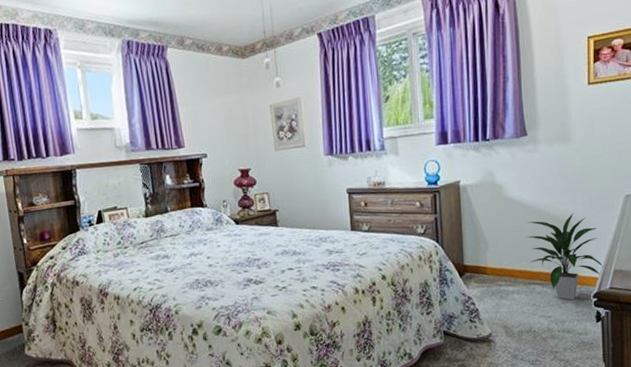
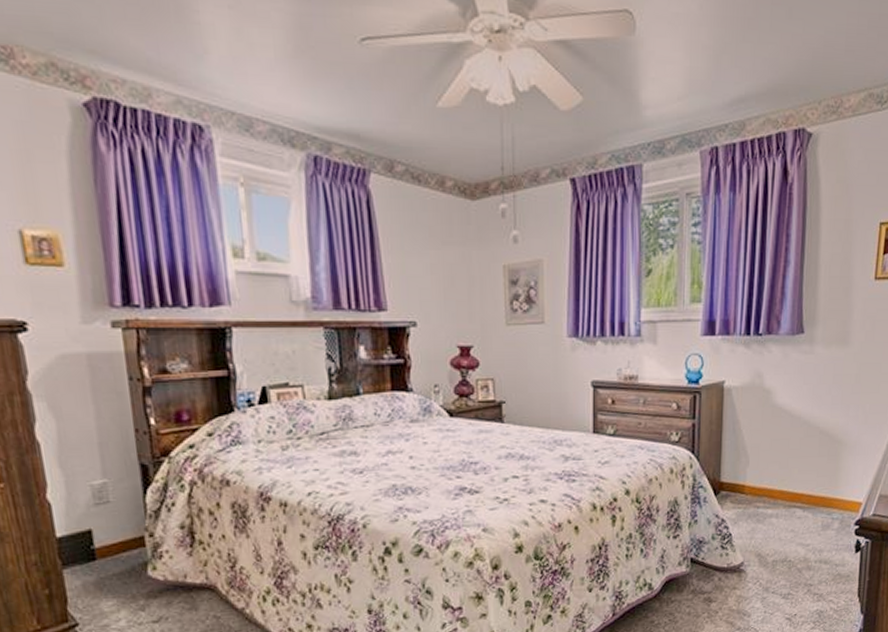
indoor plant: present [526,213,604,300] -> none [792,428,869,527]

